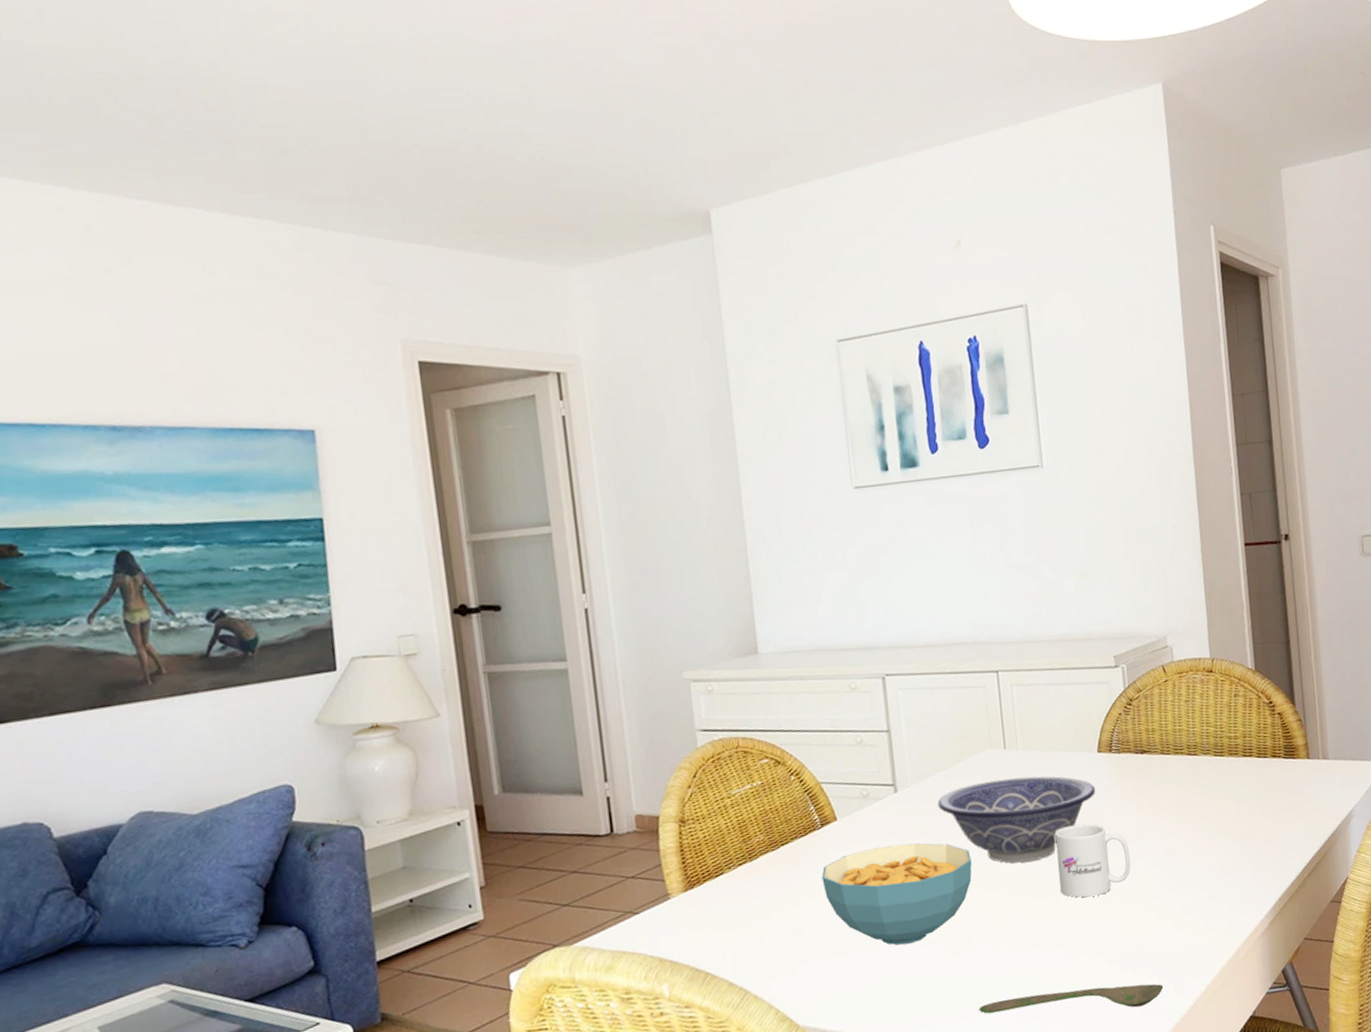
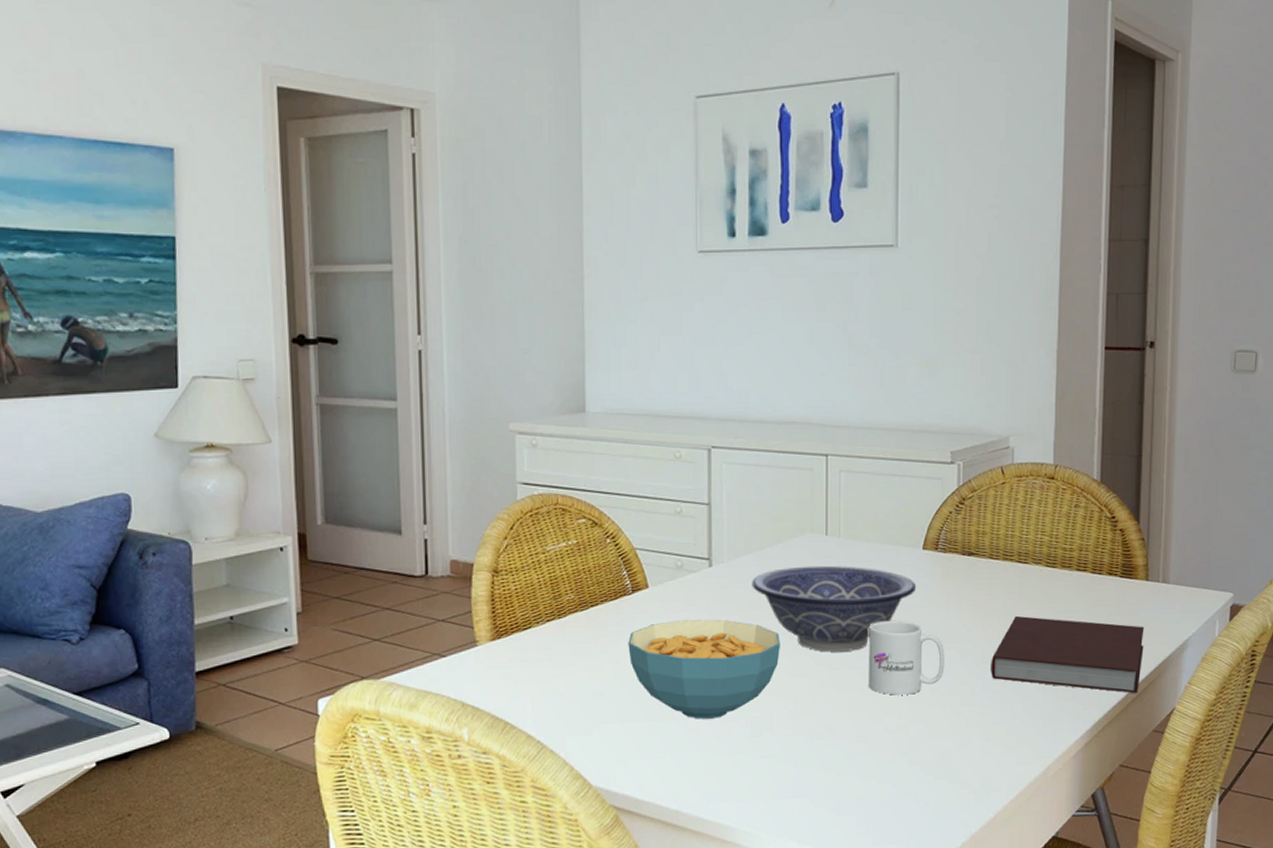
spoon: present [979,983,1164,1014] -> none [773,786,965,812]
notebook: none [1173,802,1313,871] -> present [991,615,1144,694]

